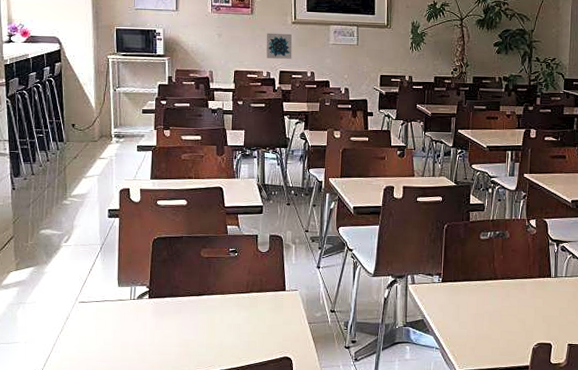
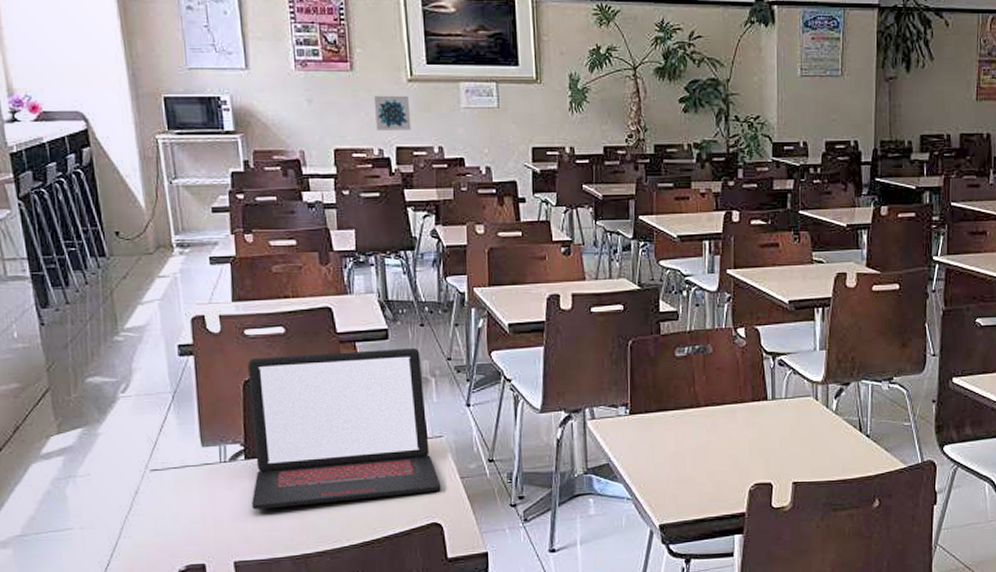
laptop: none [151,221,293,338] -> present [248,347,441,510]

